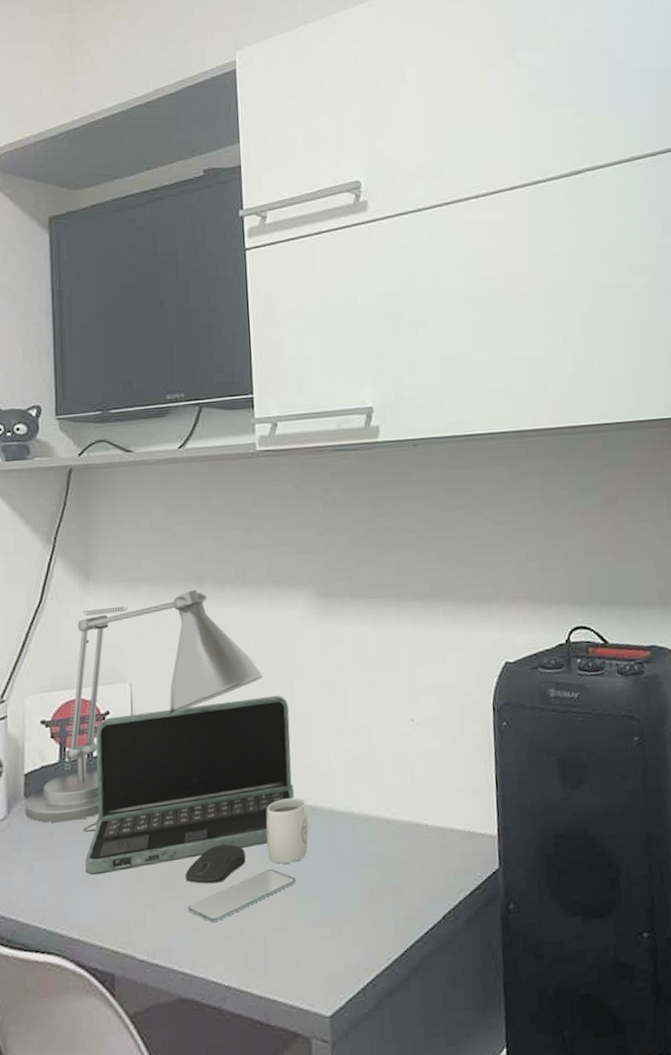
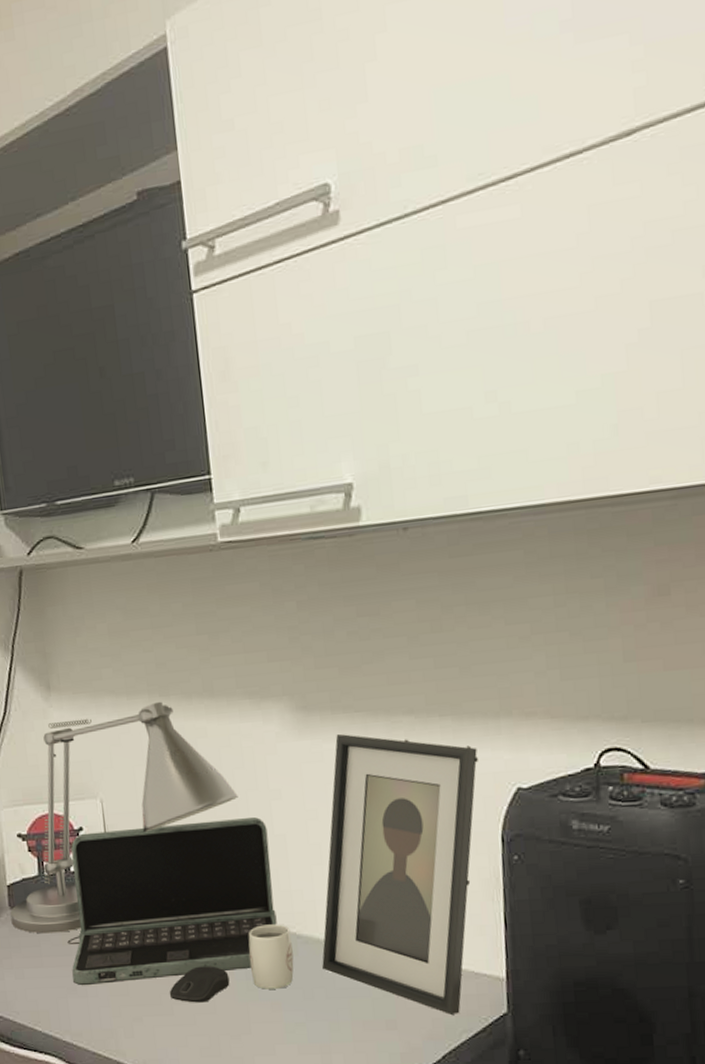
smartphone: present [187,869,297,923] -> none [174,994,283,1040]
picture frame: none [335,617,473,875] -> present [322,733,478,1015]

